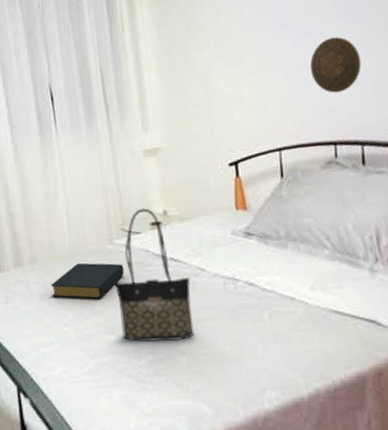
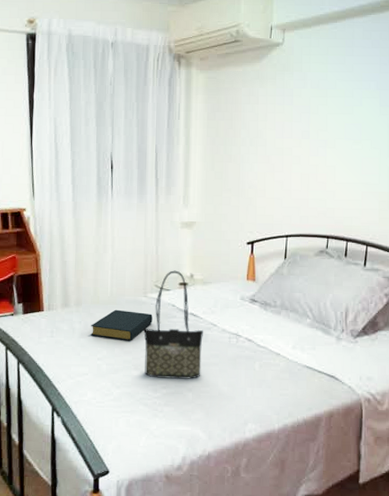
decorative plate: present [310,37,362,93] -> none [319,152,357,197]

